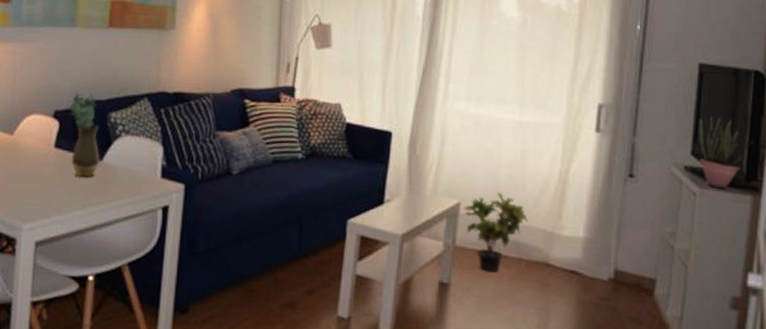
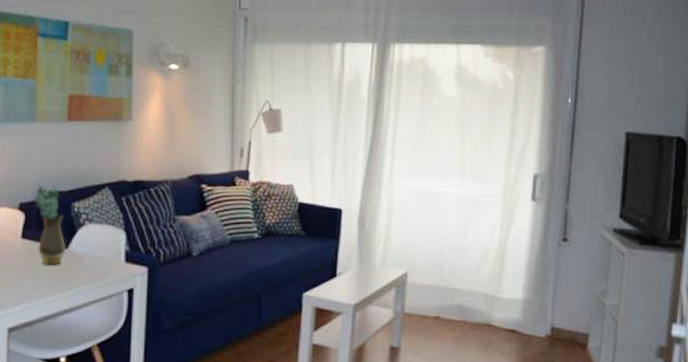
potted plant: present [464,192,528,272] -> none [411,260,470,335]
potted plant: present [699,117,754,189] -> none [627,182,677,248]

